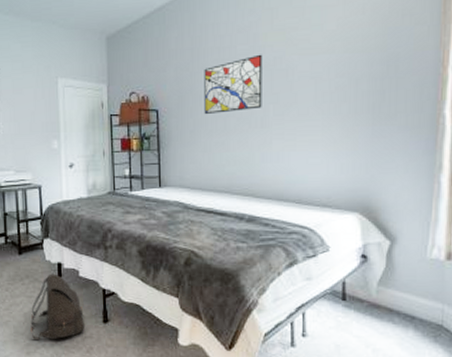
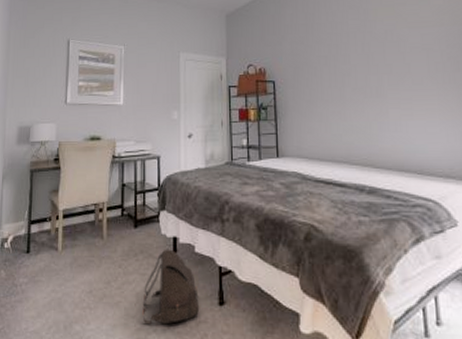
wall art: present [204,54,263,114] -> none [318,28,376,84]

